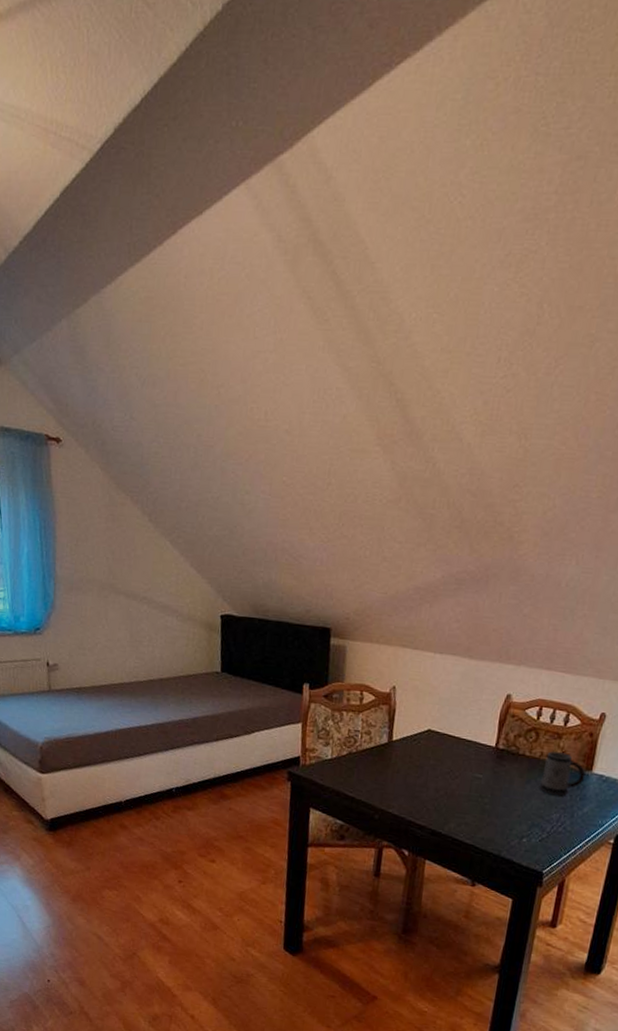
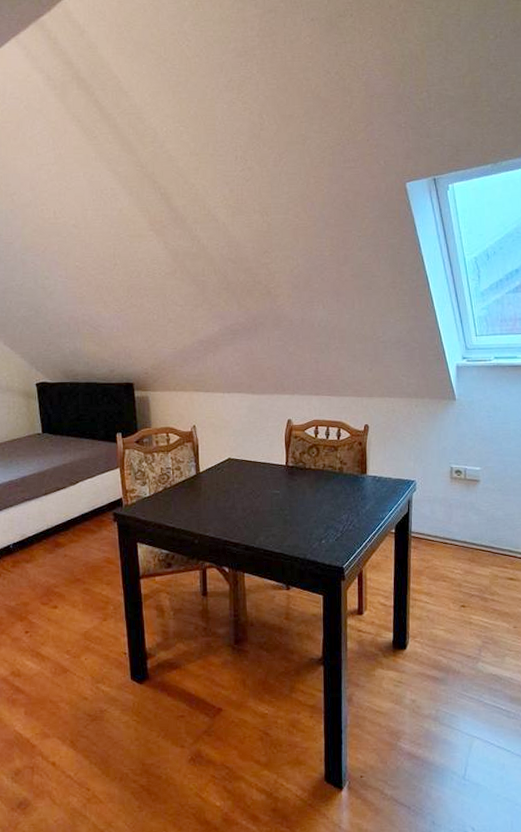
mug: present [539,751,586,796] -> none [327,462,362,499]

